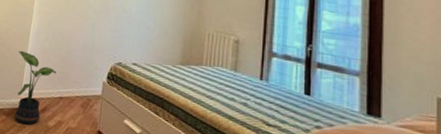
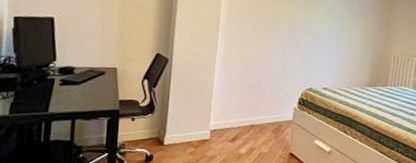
potted plant: present [15,50,56,125] -> none [204,82,246,155]

